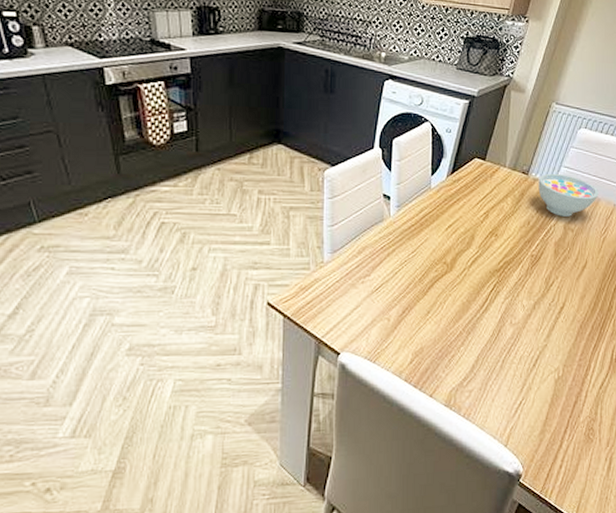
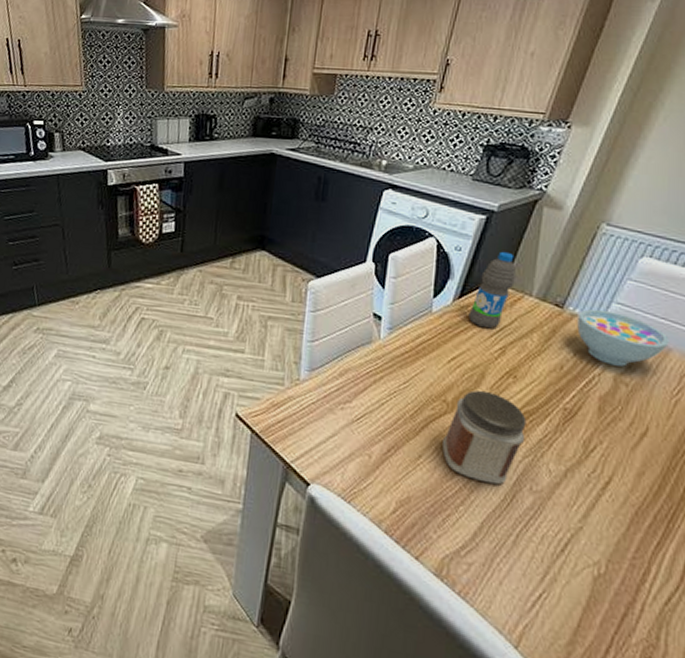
jar: none [446,249,506,325] -> present [442,390,527,485]
water bottle: none [460,130,493,198] -> present [468,251,516,329]

